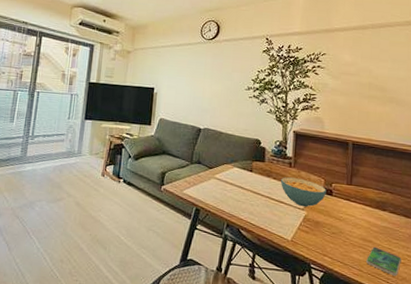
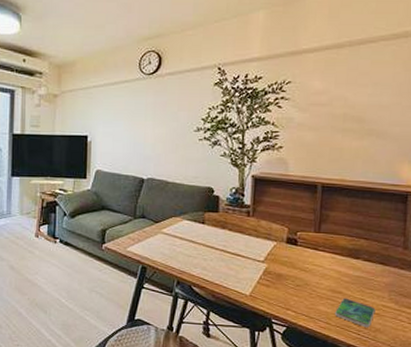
cereal bowl: present [280,177,326,207] -> none [237,228,290,259]

